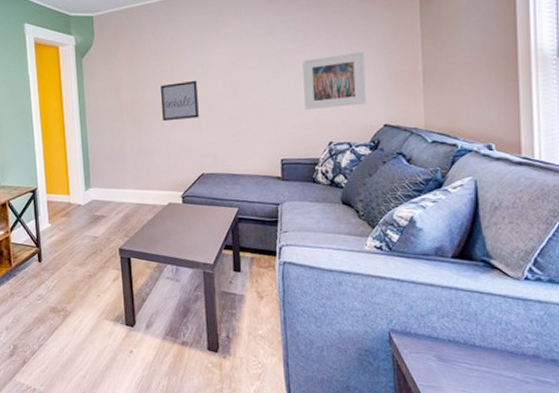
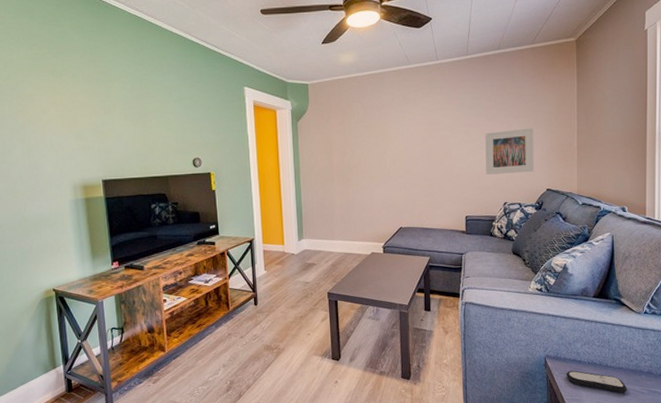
wall art: present [161,81,199,122] -> none [367,147,399,181]
remote control: none [419,349,505,381] -> present [566,370,628,393]

